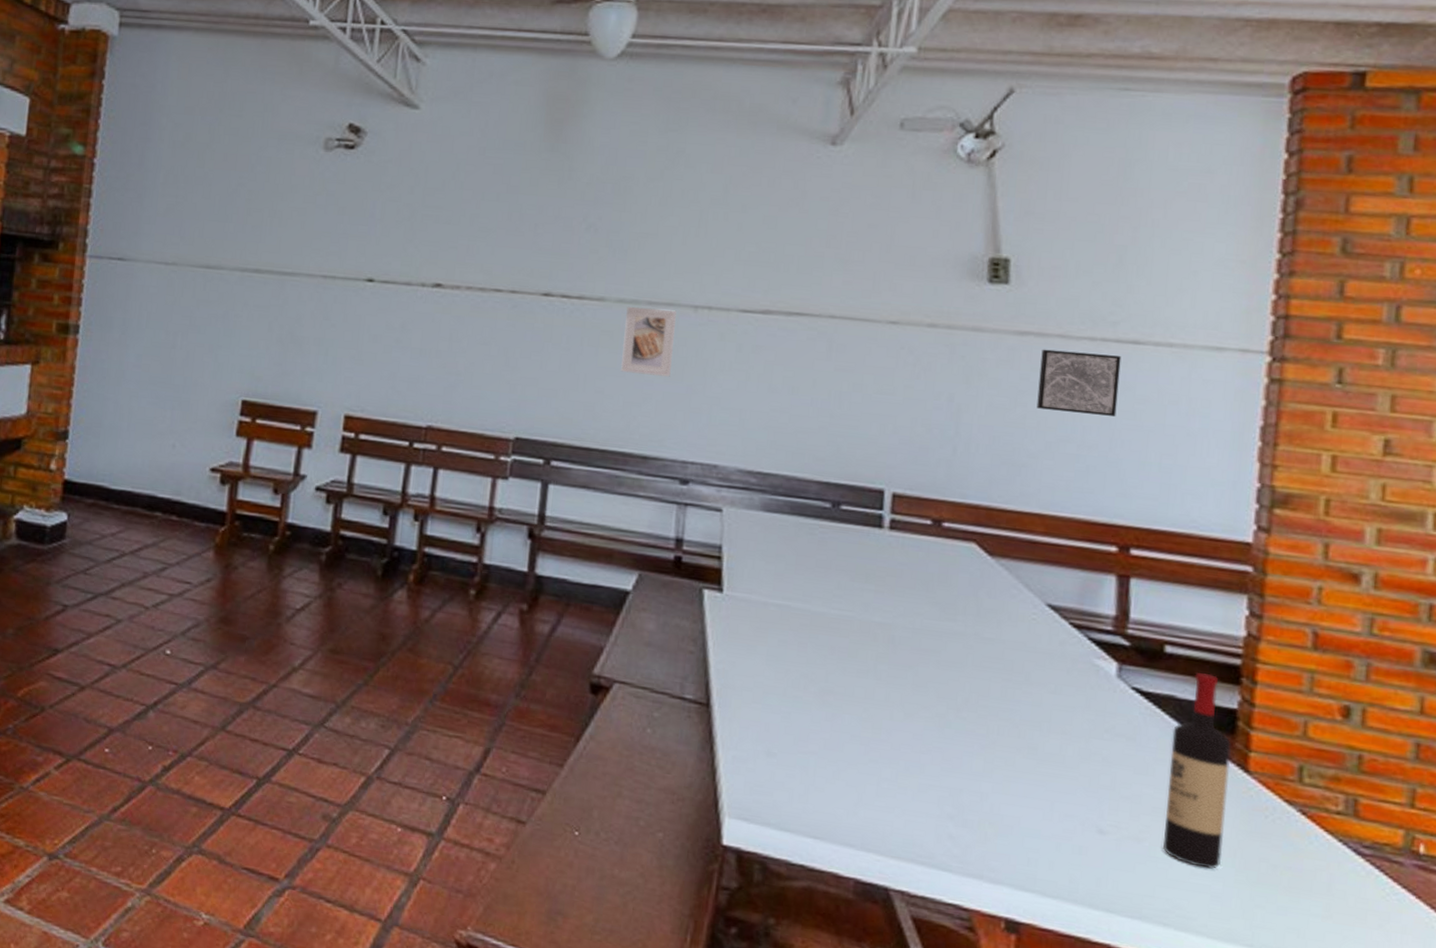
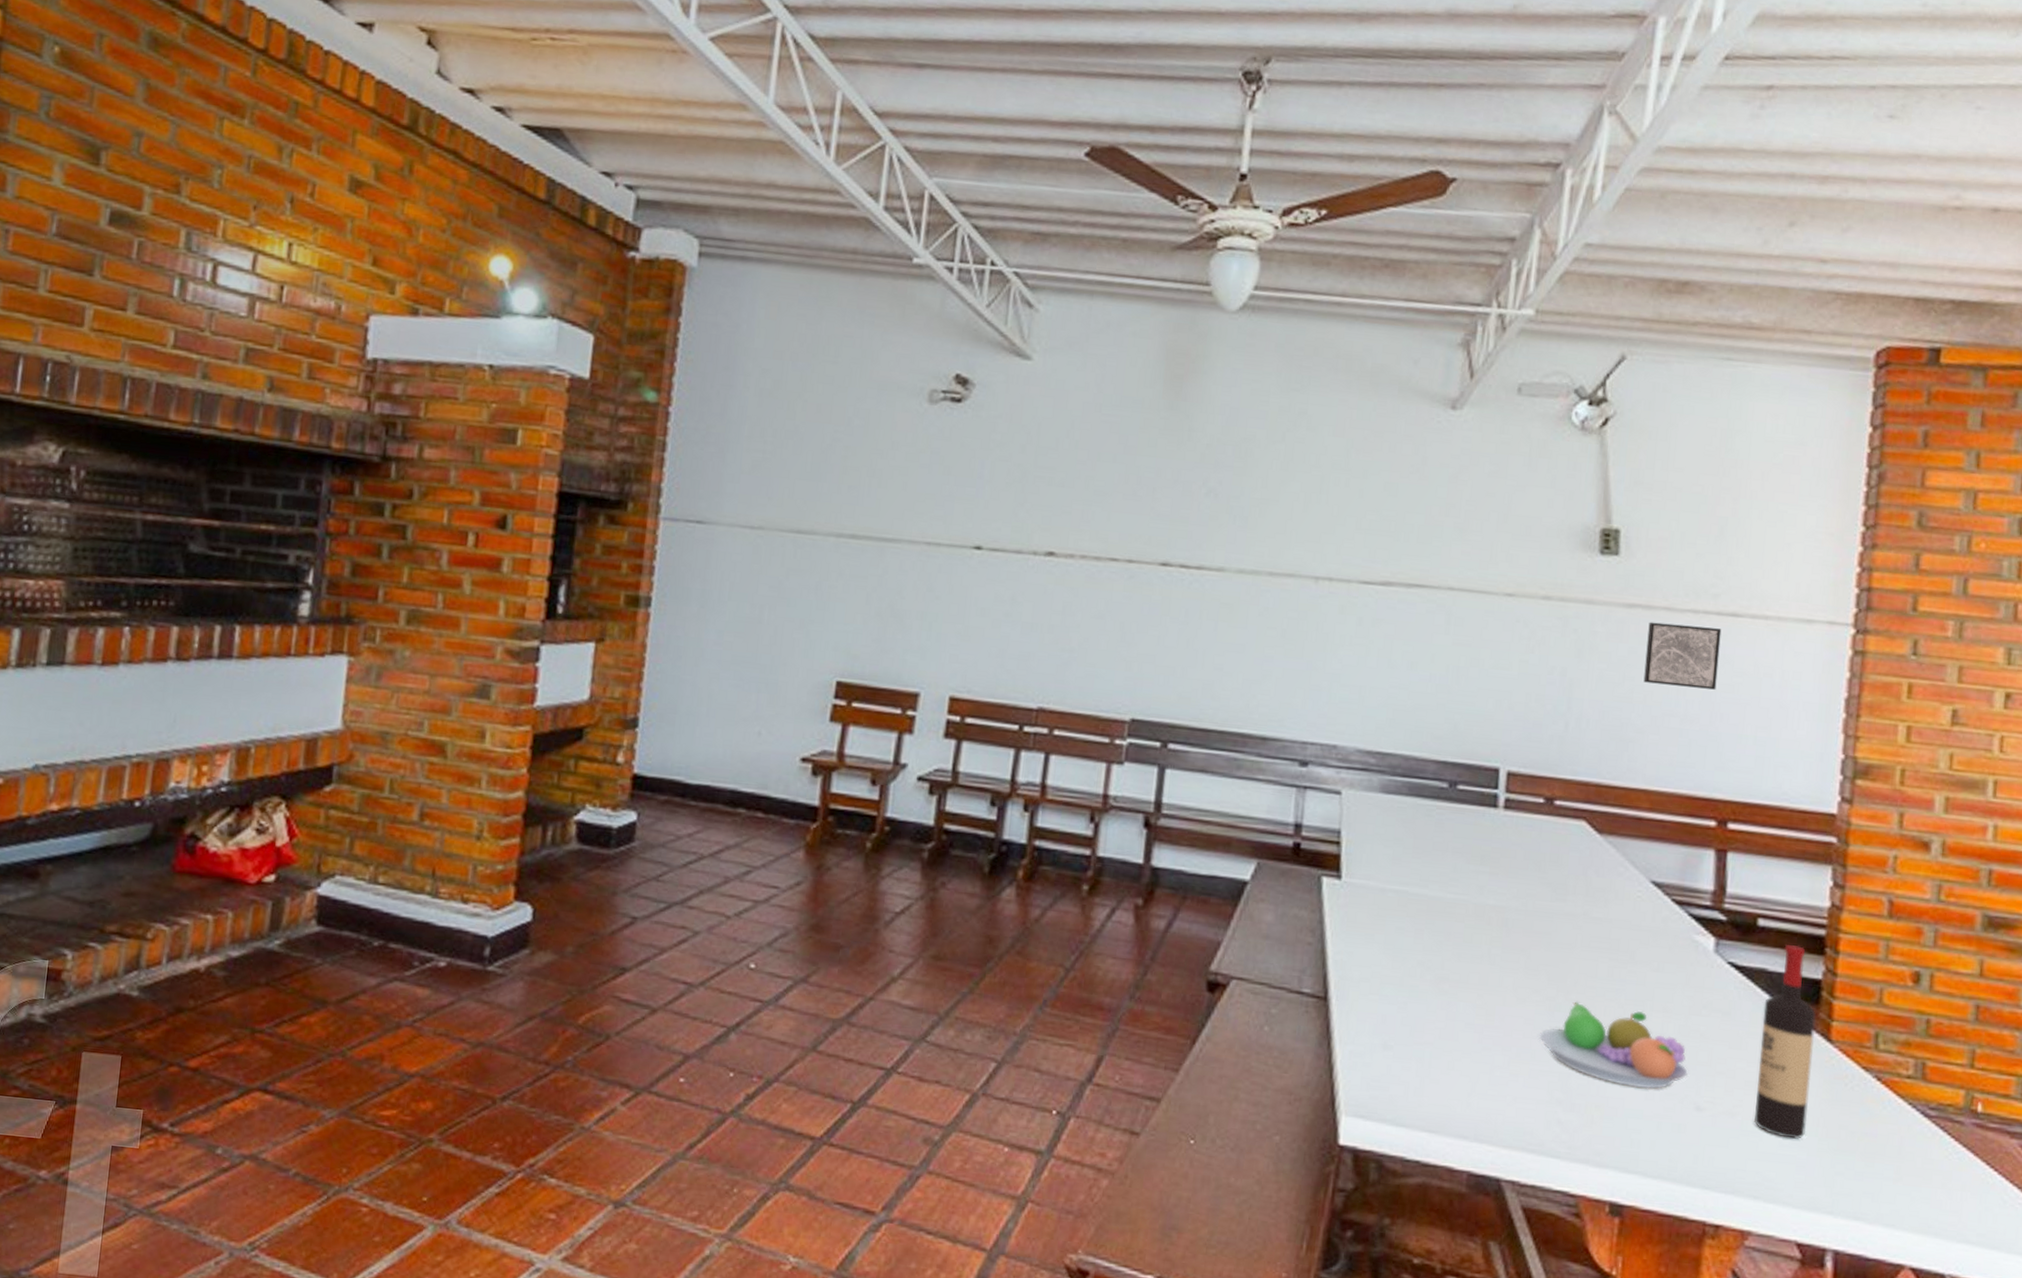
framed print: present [620,306,677,378] -> none [1240,577,1297,653]
fruit bowl: none [928,719,1089,810] -> present [1538,1001,1688,1089]

